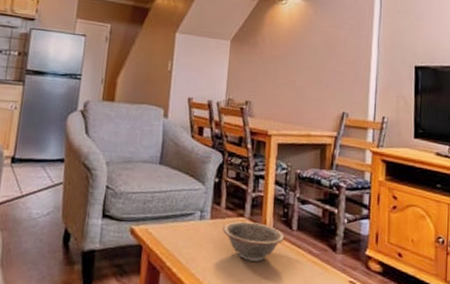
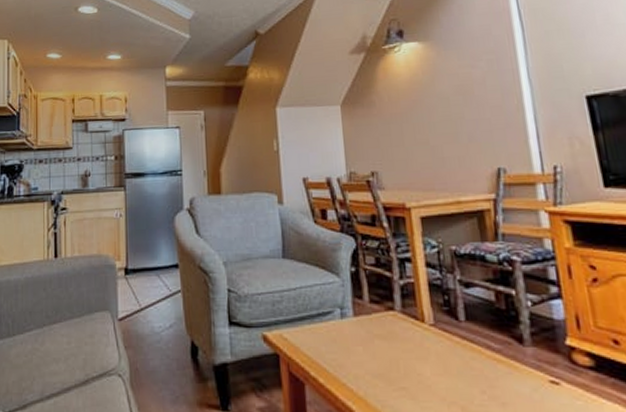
decorative bowl: present [222,221,284,262] -> none [370,316,451,364]

